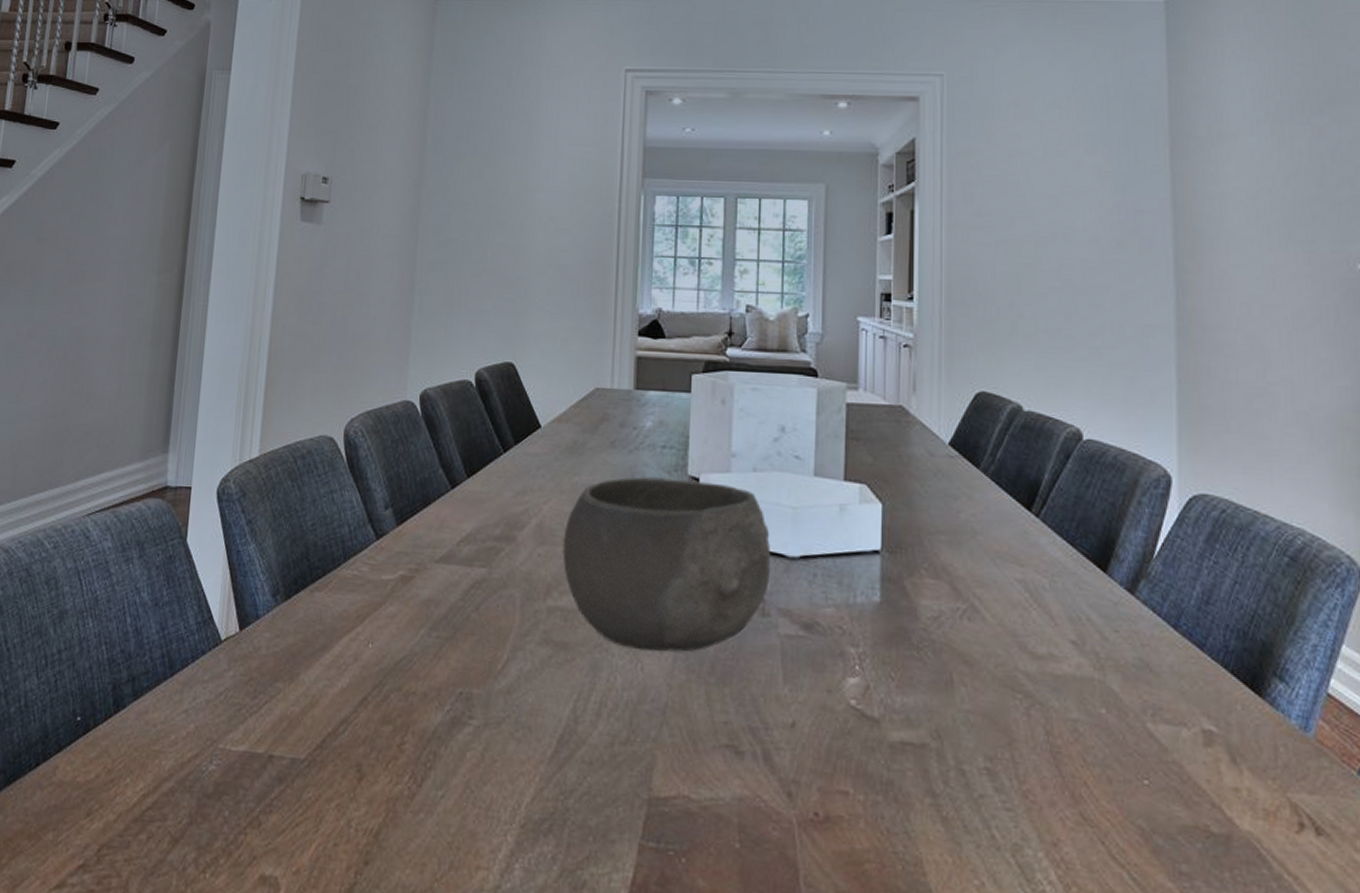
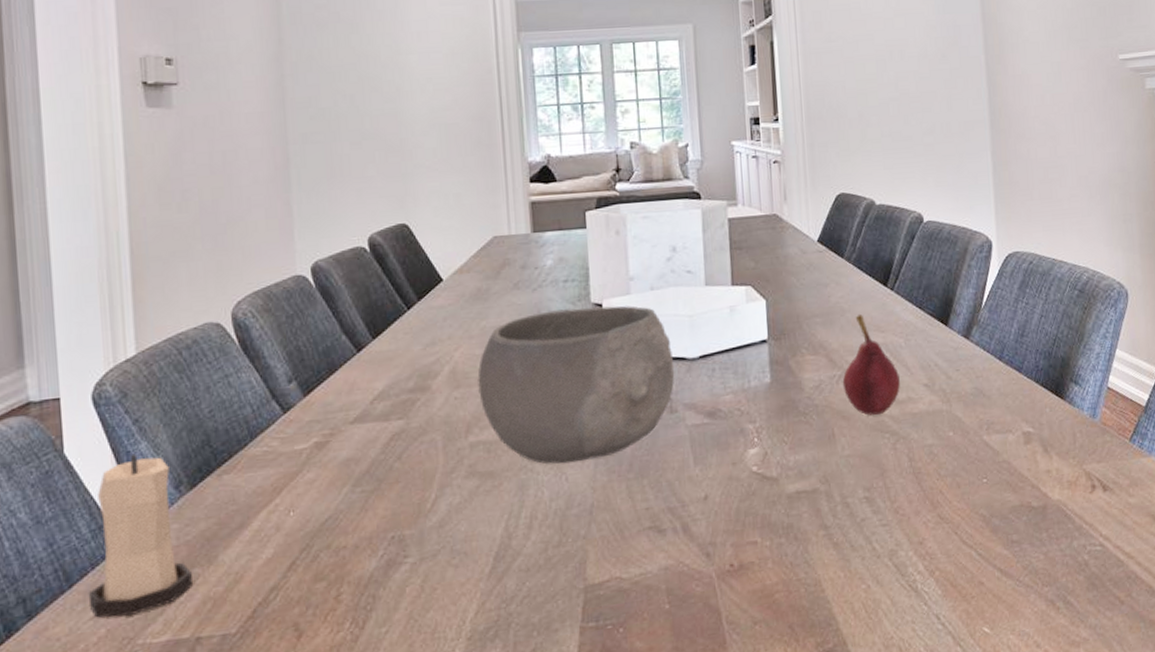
candle: none [184,553,275,717] -> present [88,453,192,618]
fruit: none [967,538,1041,668] -> present [842,313,901,415]

